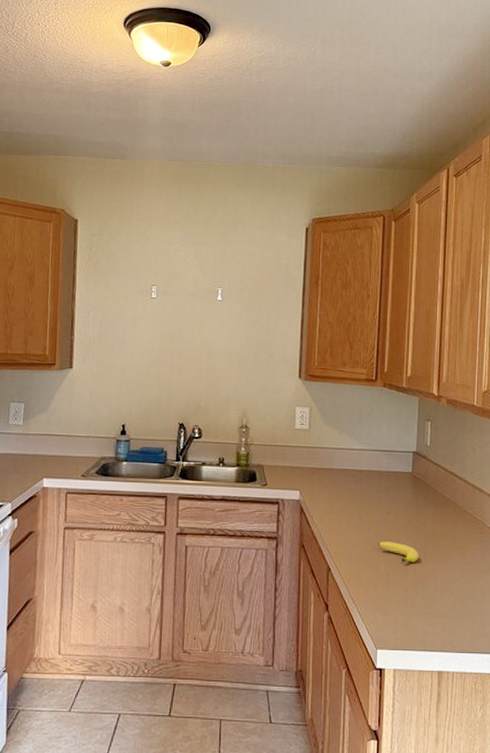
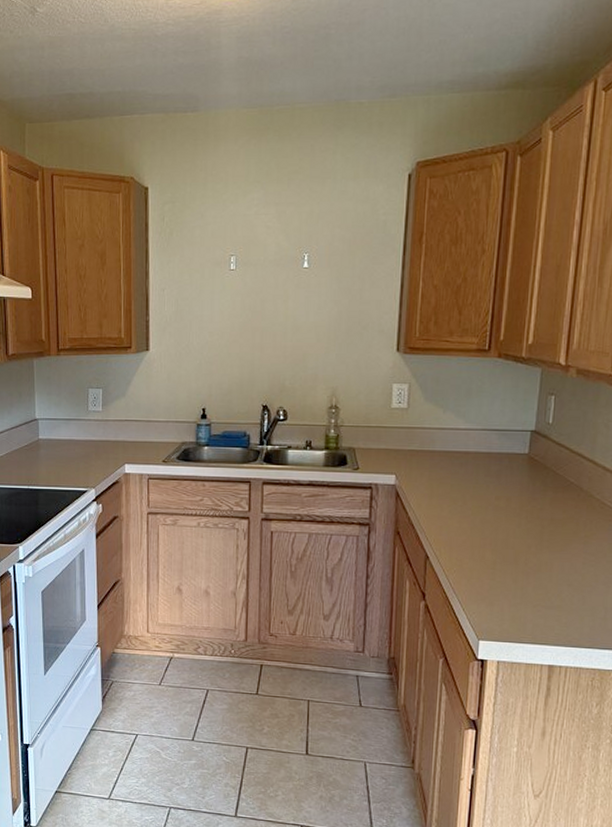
fruit: present [378,541,418,562] -> none [484,529,532,551]

